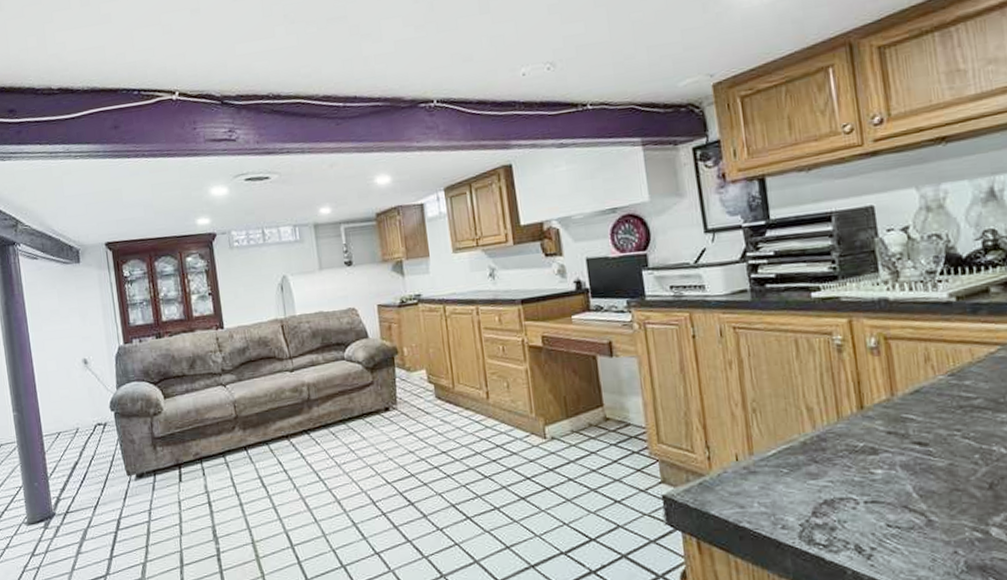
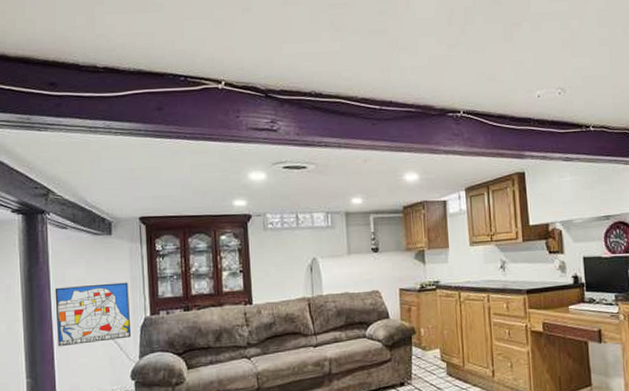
wall art: none [31,311,107,380] -> present [55,282,131,347]

